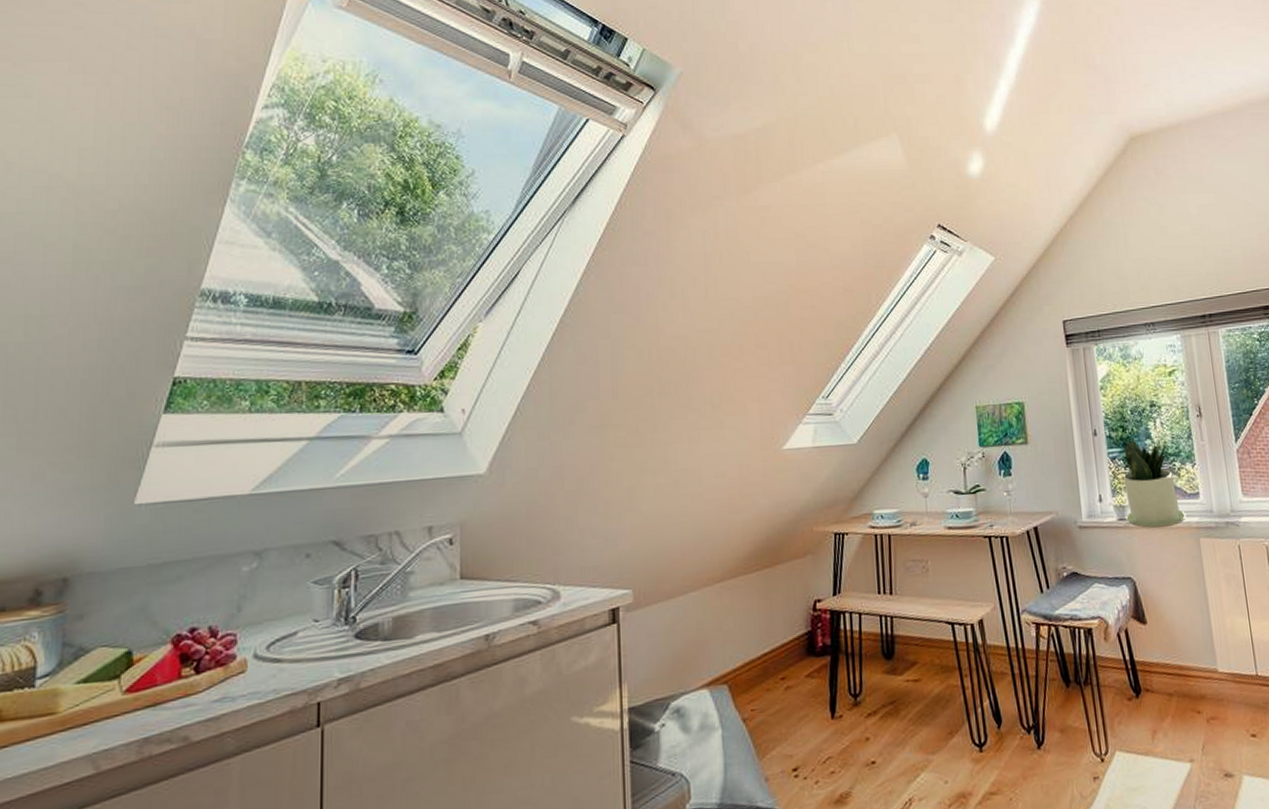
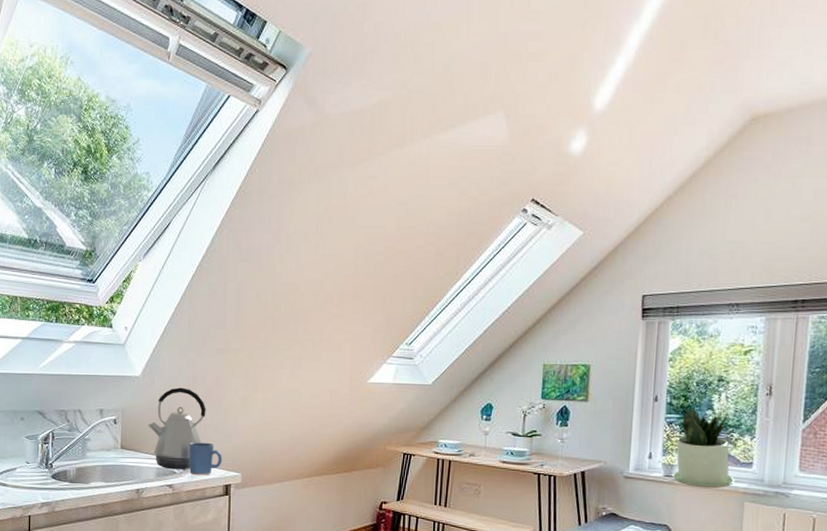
kettle: none [498,482,580,599] -> present [148,387,206,470]
mug: none [558,553,606,603] -> present [189,442,222,476]

